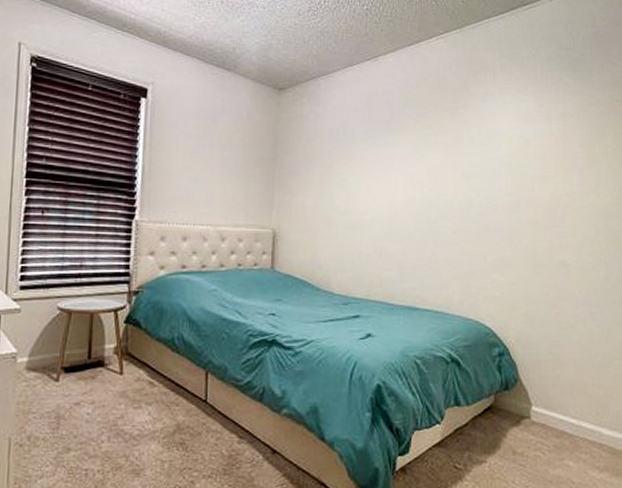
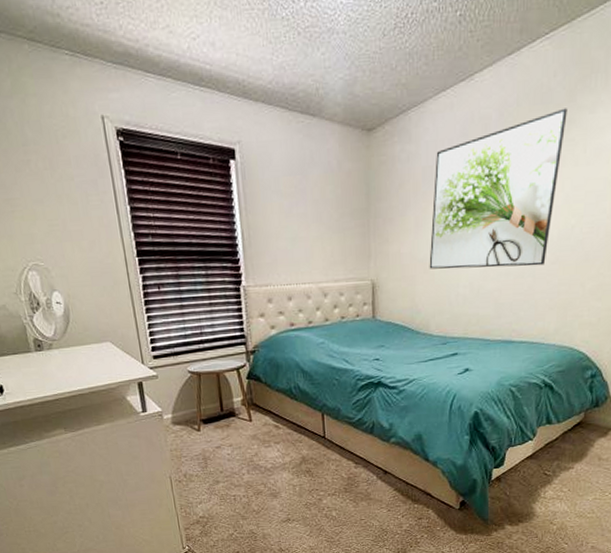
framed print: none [332,95,462,233] -> present [429,108,568,269]

